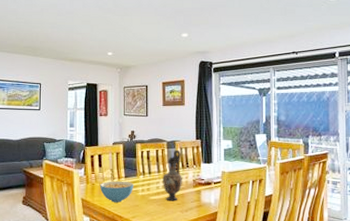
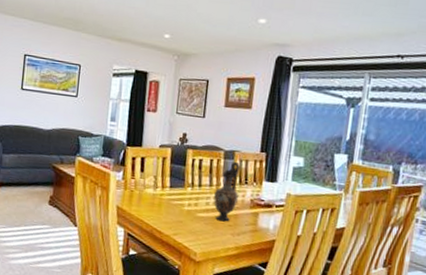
cereal bowl: present [100,181,134,203] -> none [140,189,179,216]

